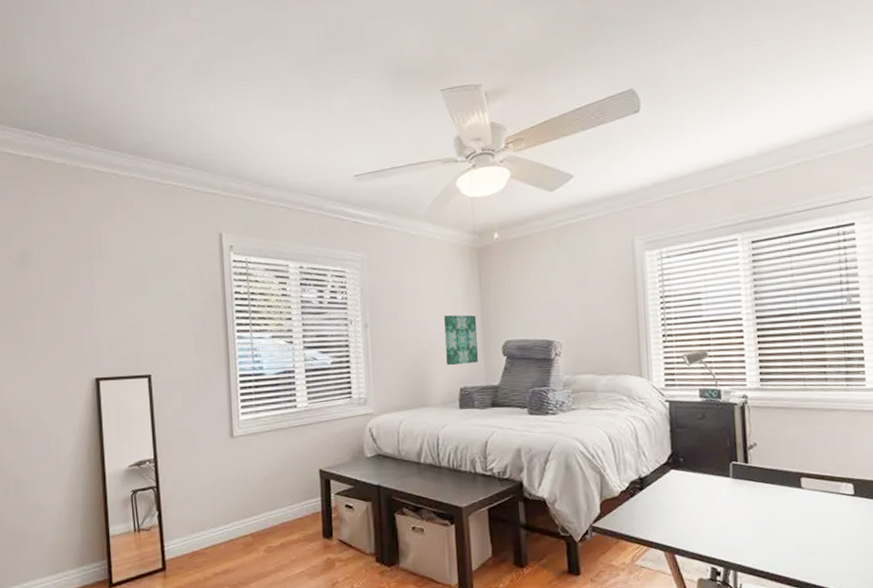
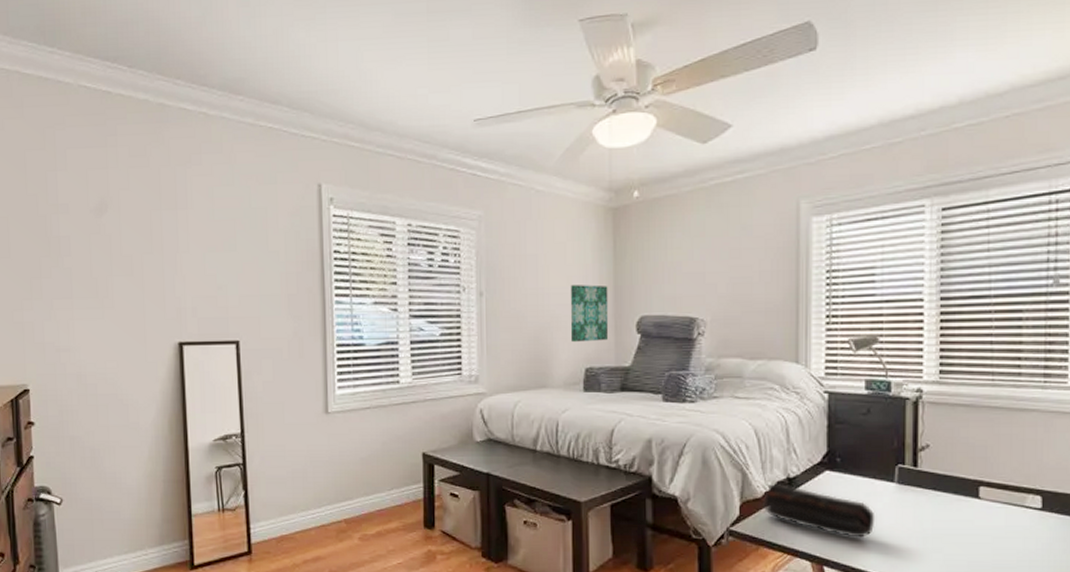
pencil case: none [619,482,716,528] -> present [763,483,875,538]

